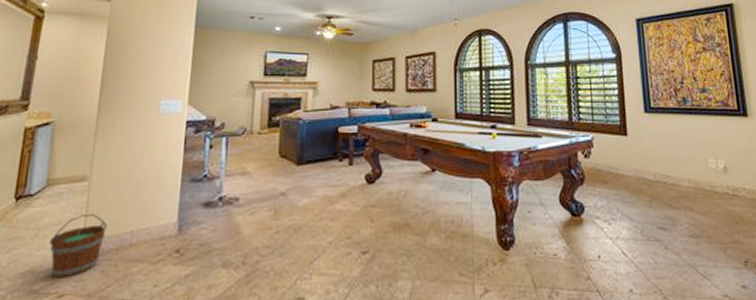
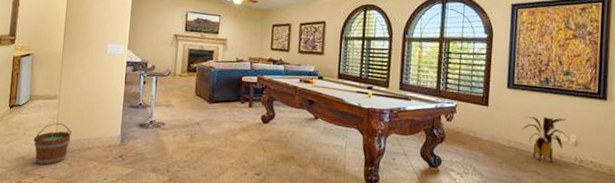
house plant: none [667,142,719,196] -> present [522,117,571,164]

